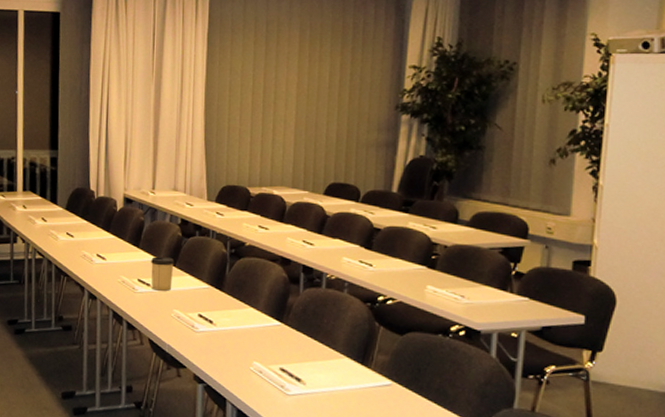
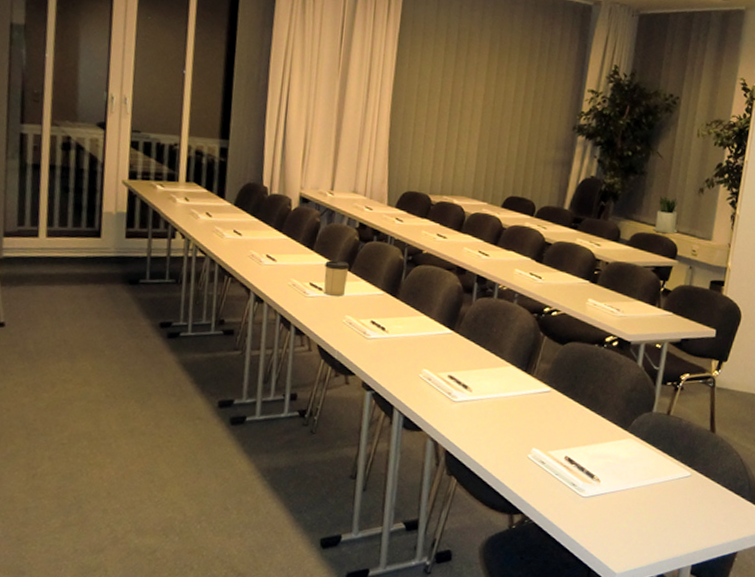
planter: none [496,170,528,212] -> present [652,195,679,234]

